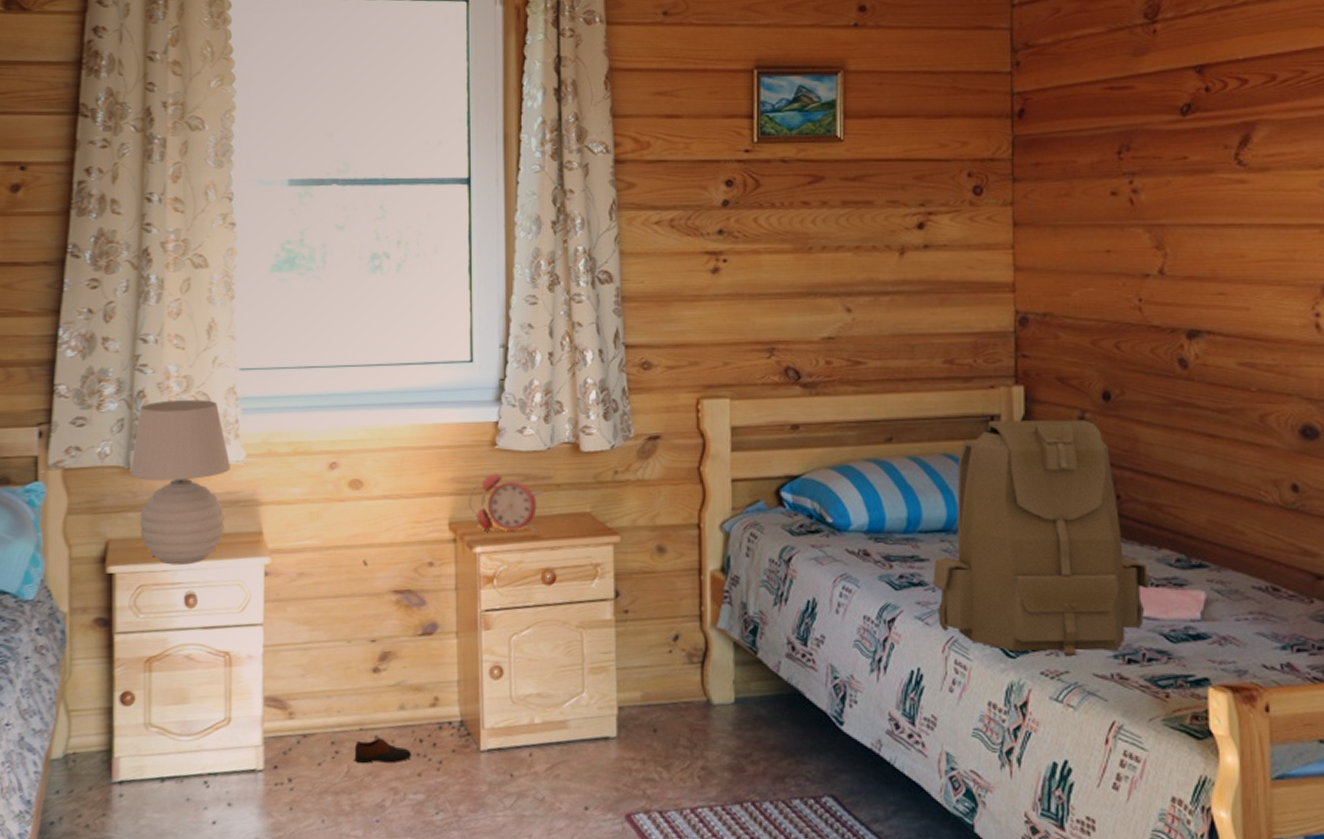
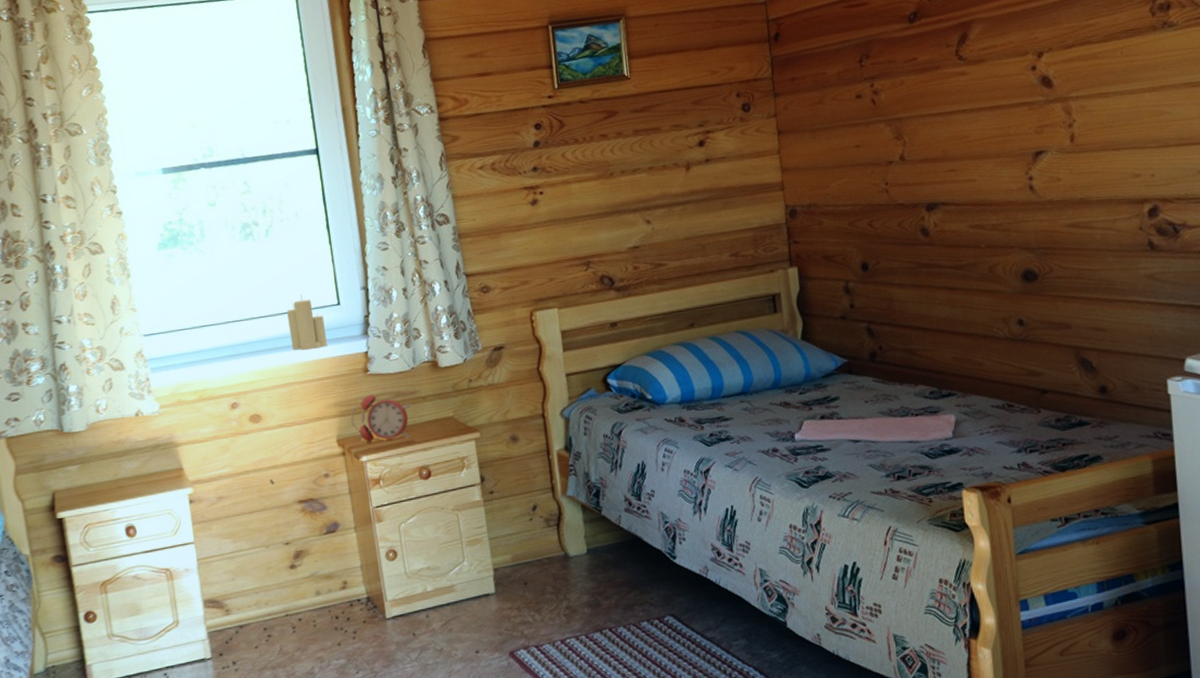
table lamp: present [129,399,231,566] -> none [63,364,151,505]
shoe: present [354,737,412,763] -> none [283,619,331,641]
candle: none [410,345,453,411] -> present [287,295,328,351]
backpack: present [933,419,1149,656] -> none [736,289,910,482]

